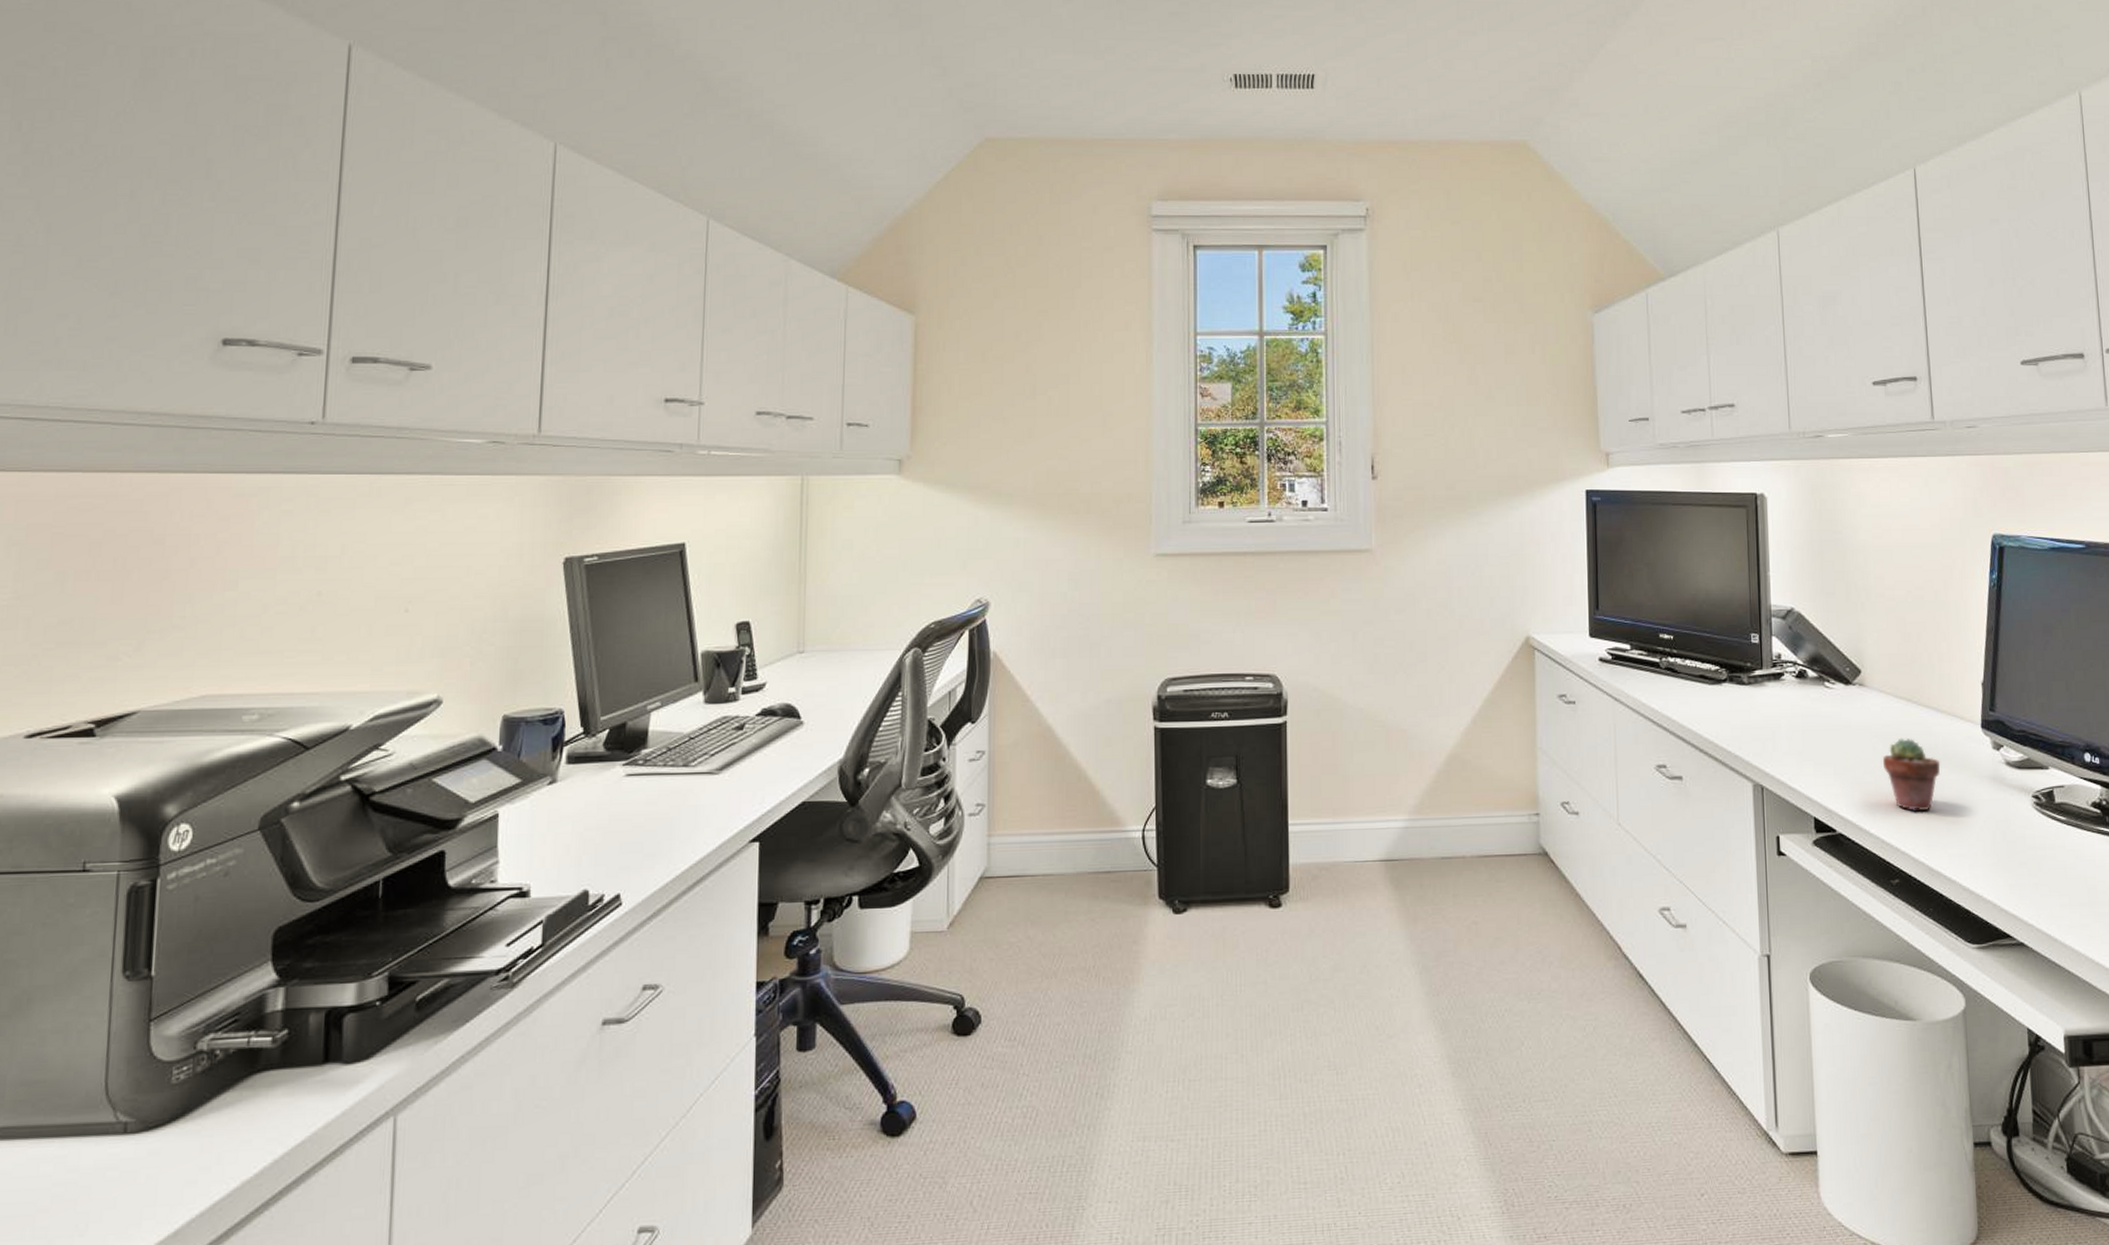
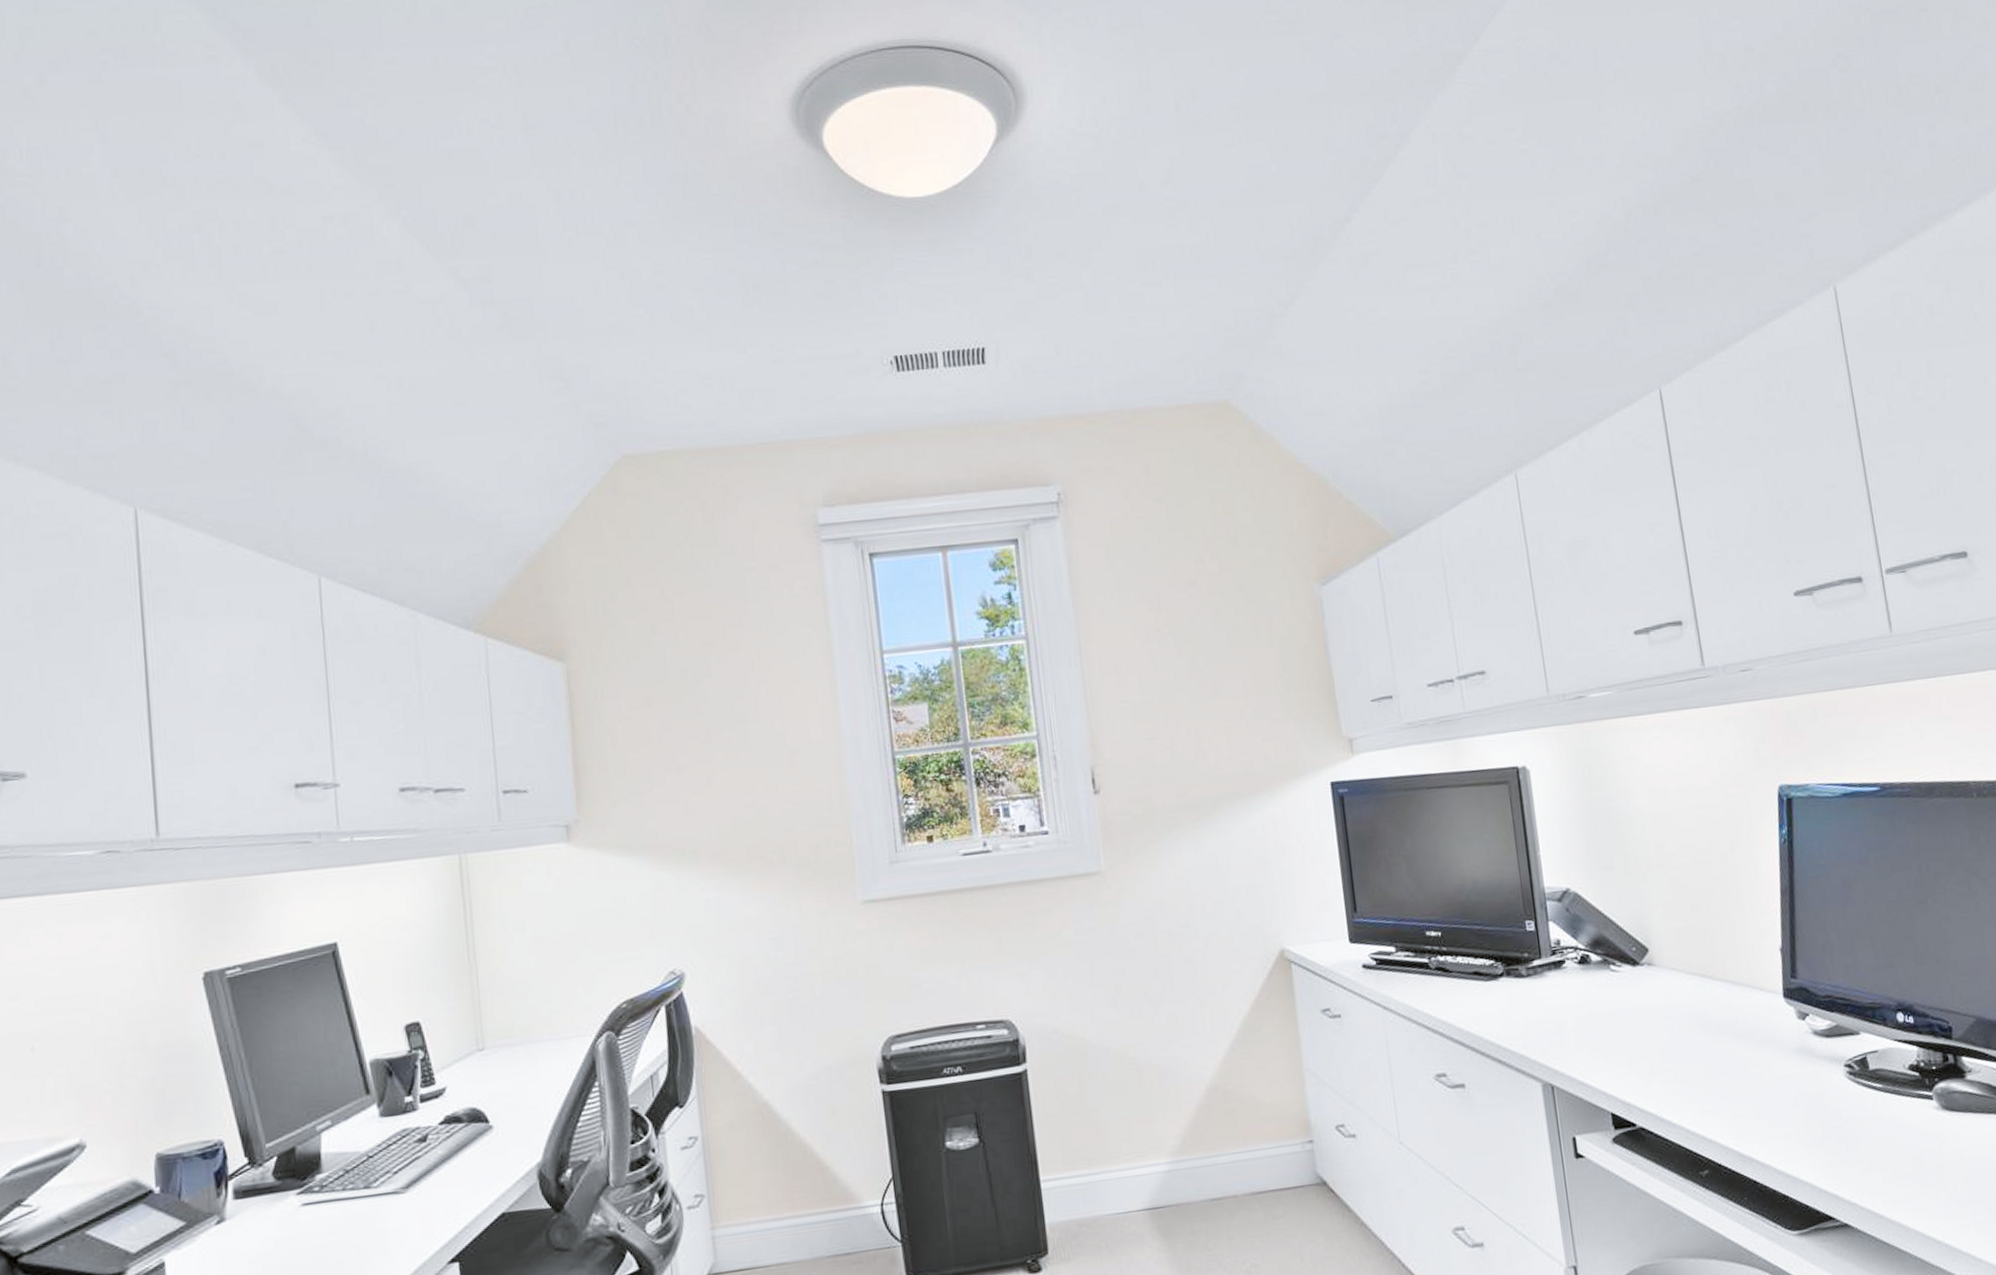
potted succulent: present [1883,738,1941,812] -> none [1680,1017,1743,1095]

